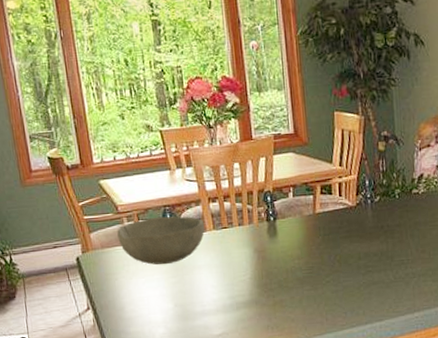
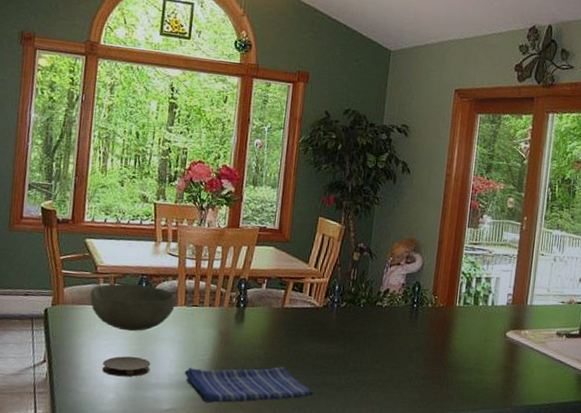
coaster: none [145,289,194,311] -> present [102,356,151,377]
dish towel: none [227,272,363,322] -> present [184,366,314,403]

